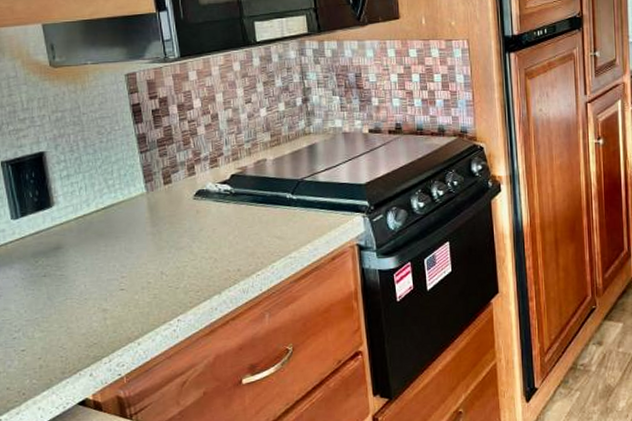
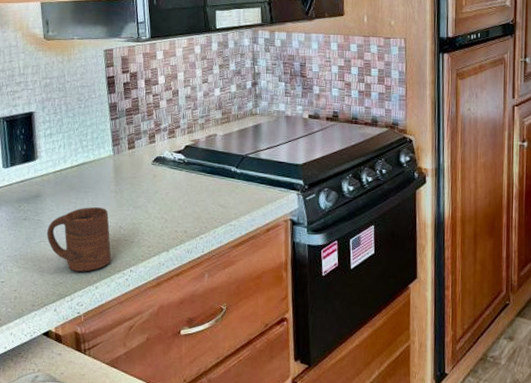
cup: none [73,253,154,329] -> present [47,207,112,272]

